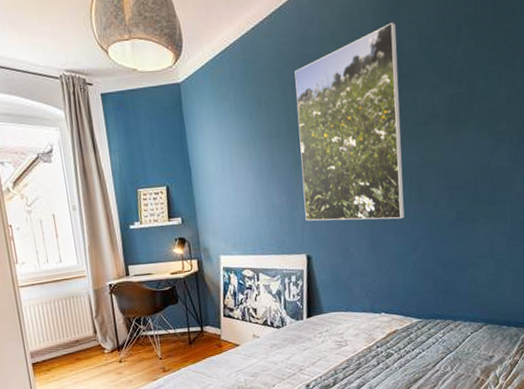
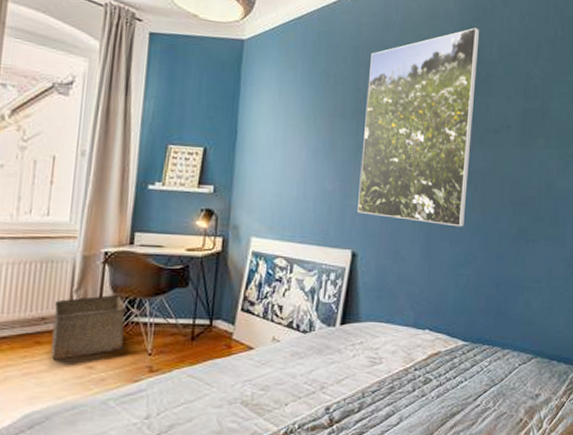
storage bin: none [82,316,140,370] -> present [50,294,126,360]

